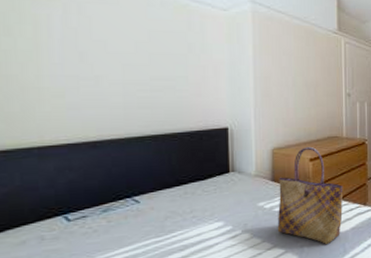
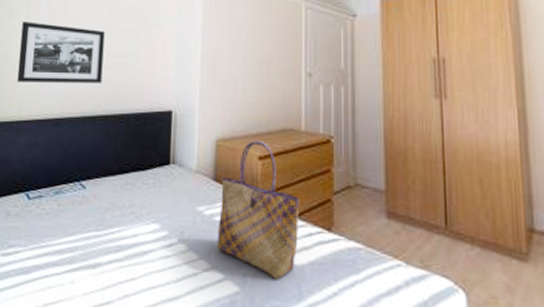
picture frame: none [29,41,147,107] -> present [17,22,105,83]

